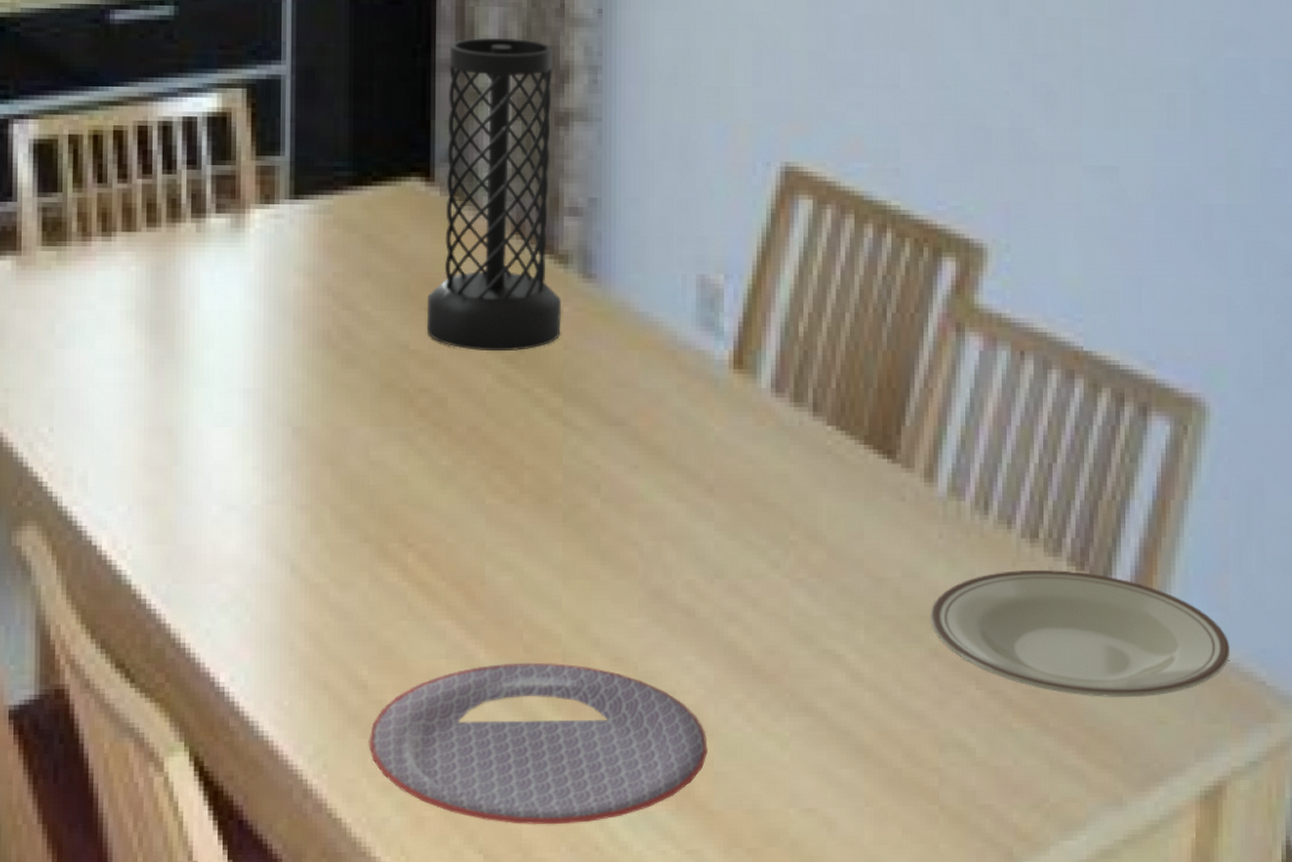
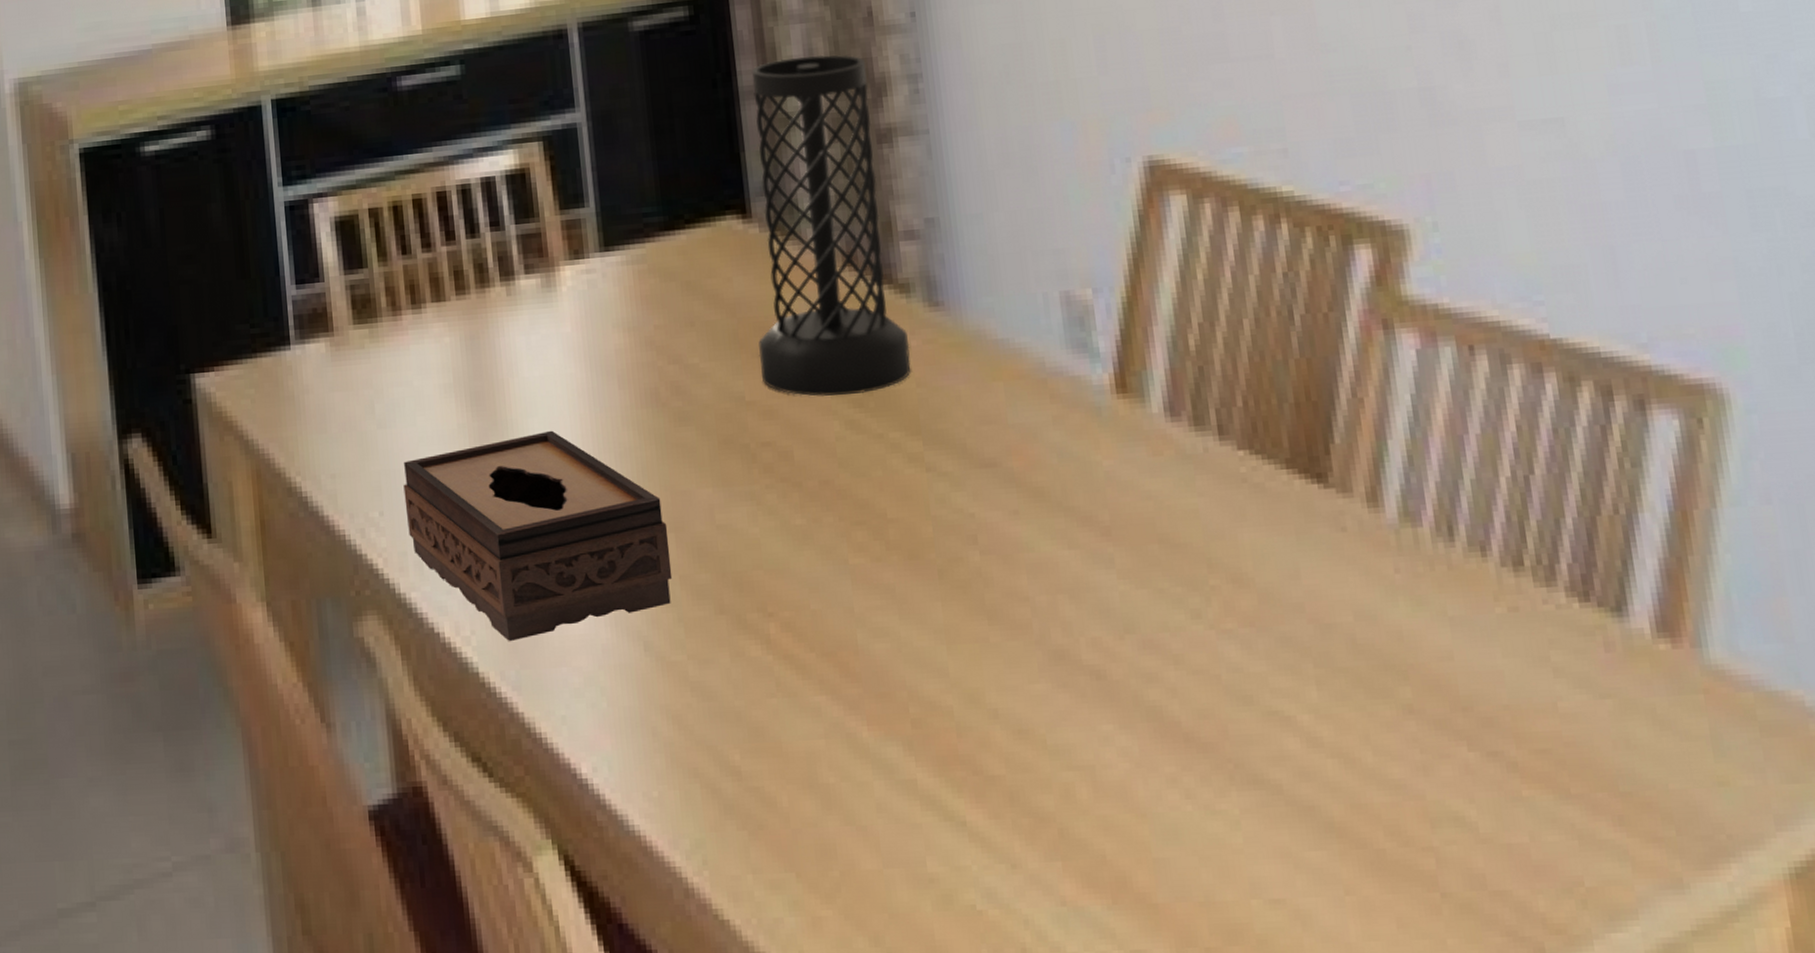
tissue box: none [75,362,325,558] -> present [403,430,673,642]
plate: present [369,662,707,825] -> none [749,738,1142,924]
plate: present [929,570,1230,698] -> none [1396,603,1804,756]

